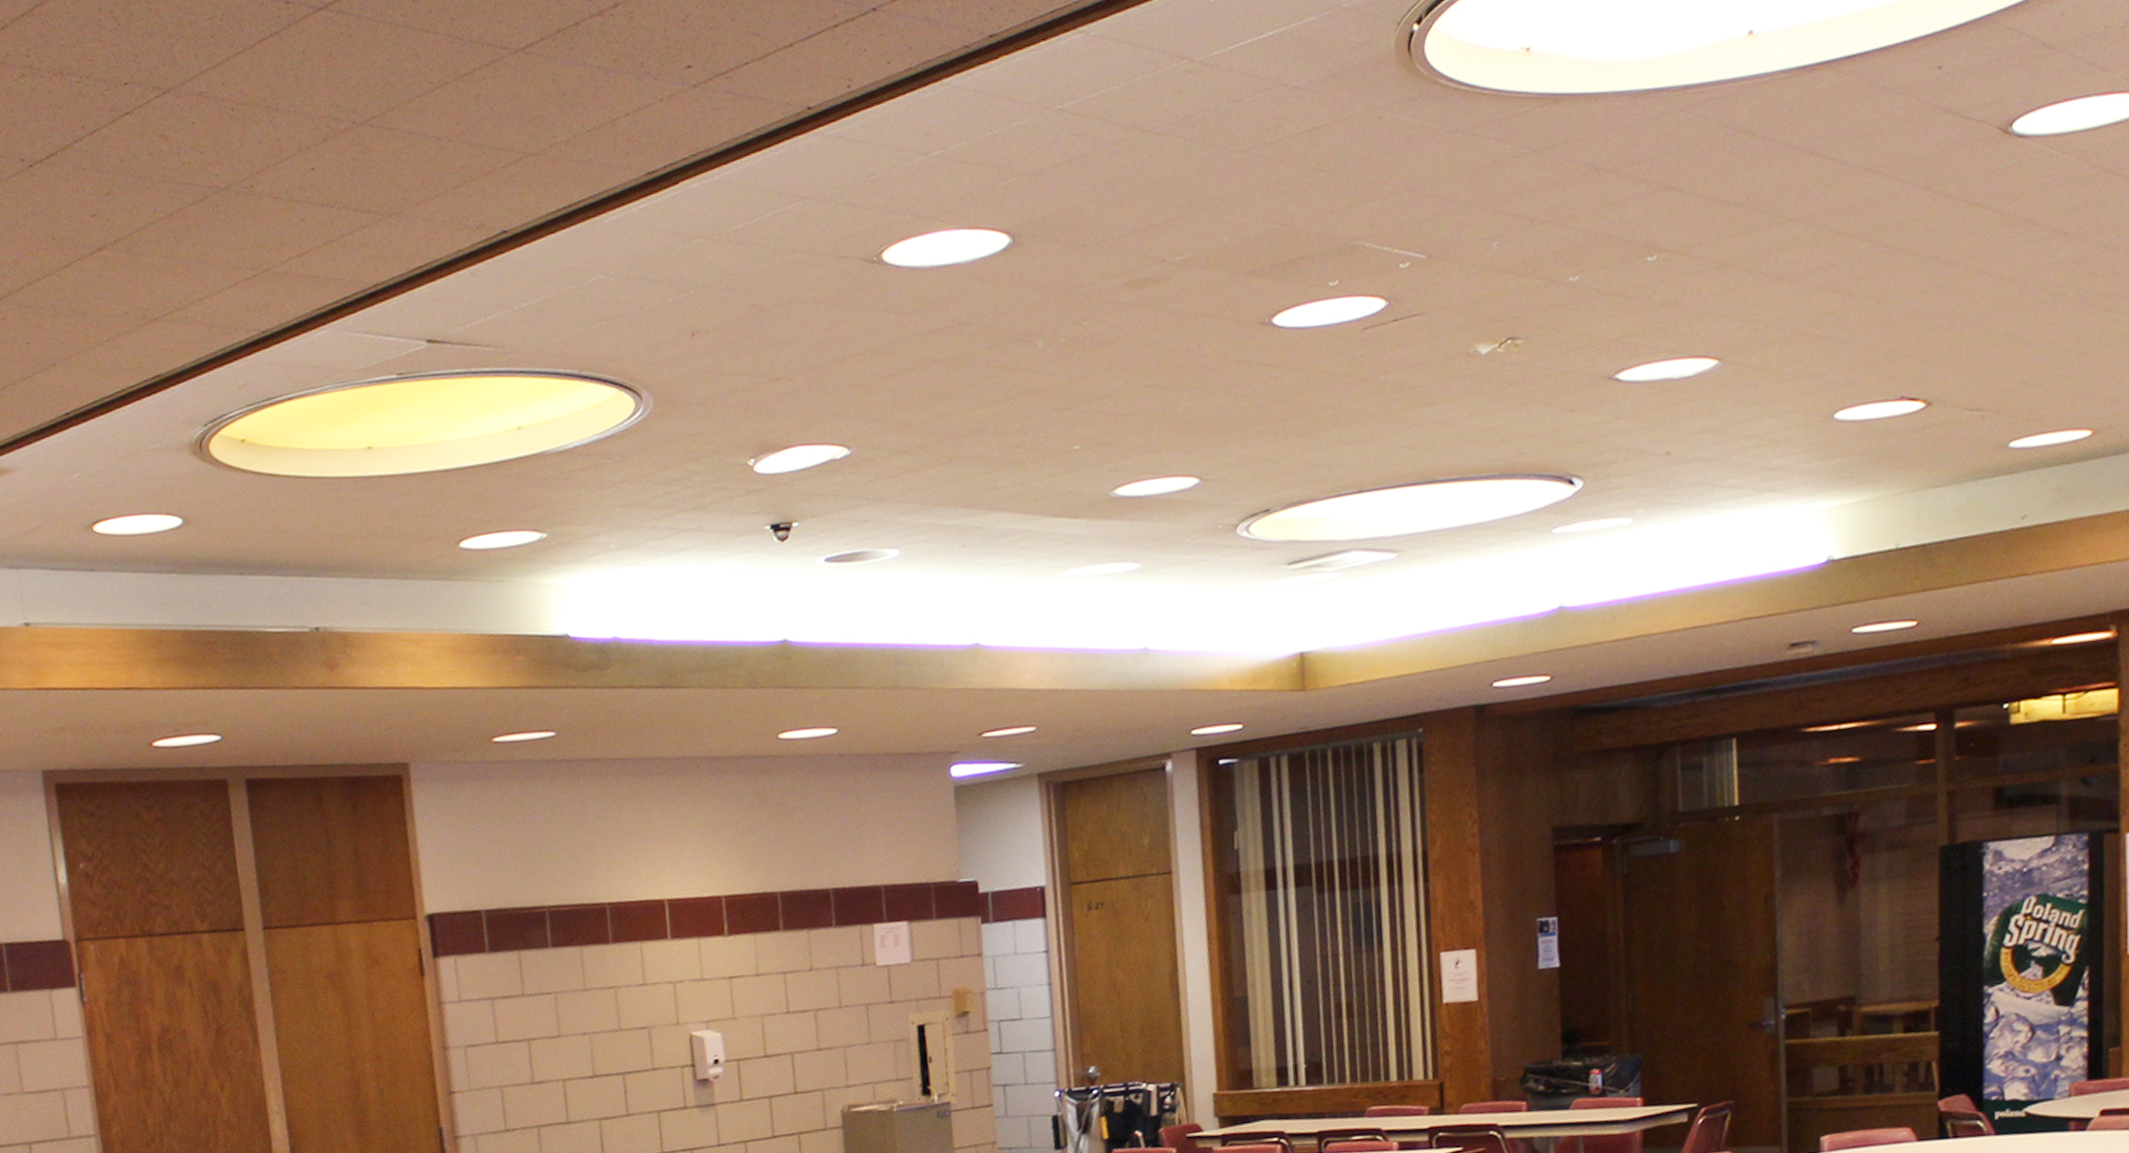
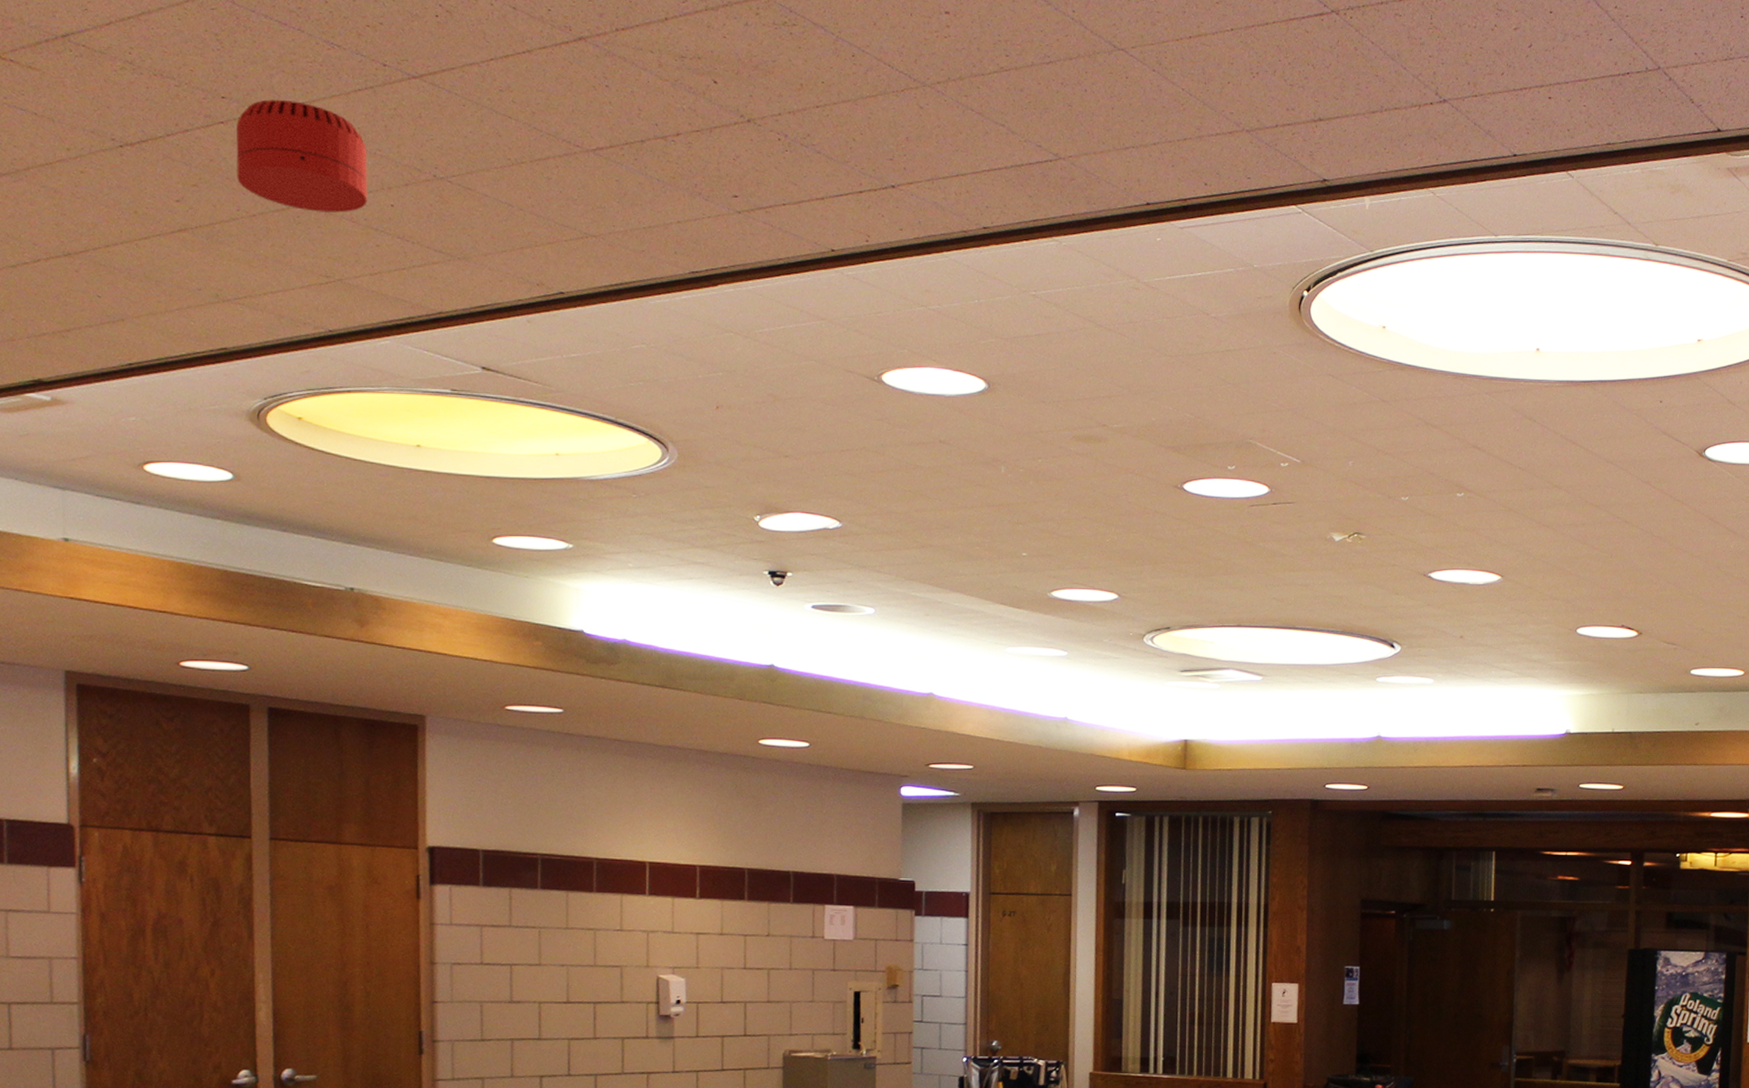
smoke detector: none [142,69,286,196] -> present [236,99,368,213]

